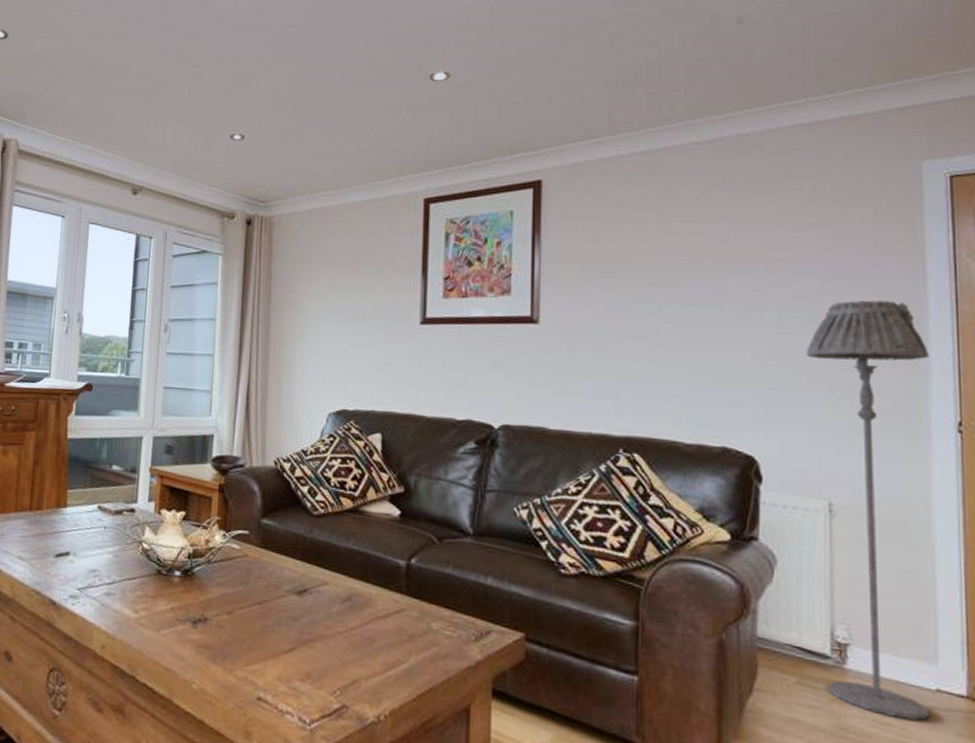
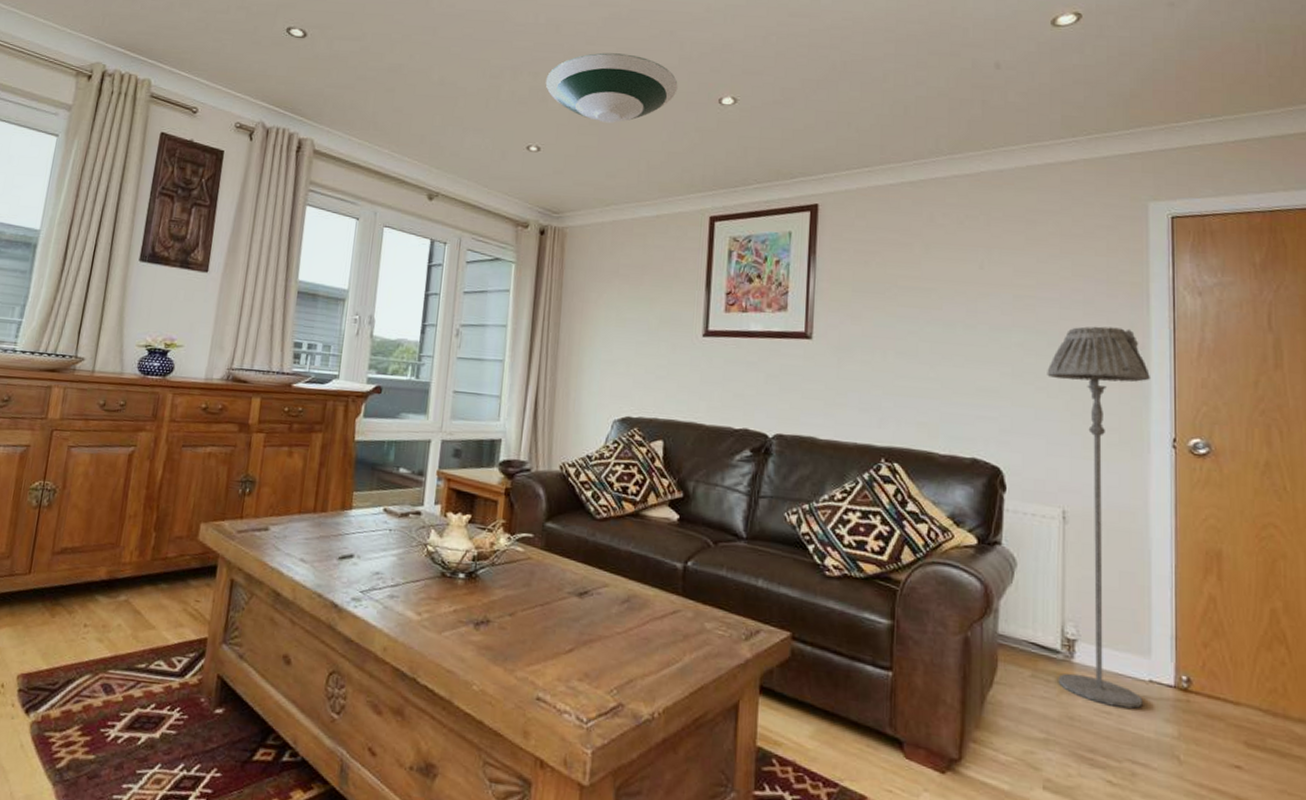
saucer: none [247,34,386,107] -> present [545,52,678,123]

